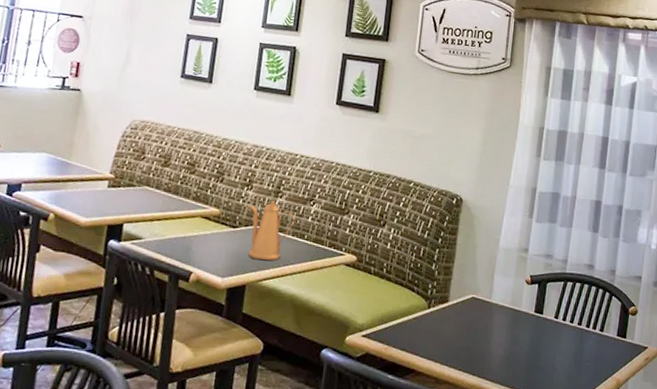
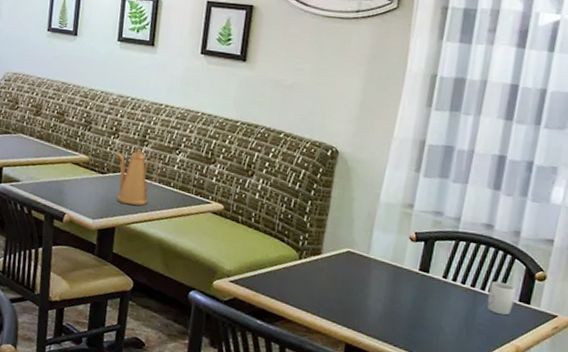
mug: none [591,318,614,351] -> present [486,281,516,316]

